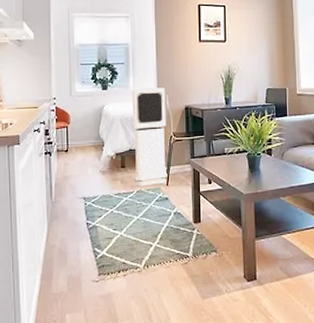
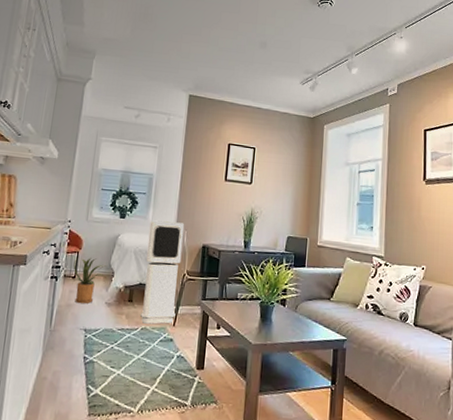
house plant: none [64,131,96,175] -> present [73,258,107,304]

